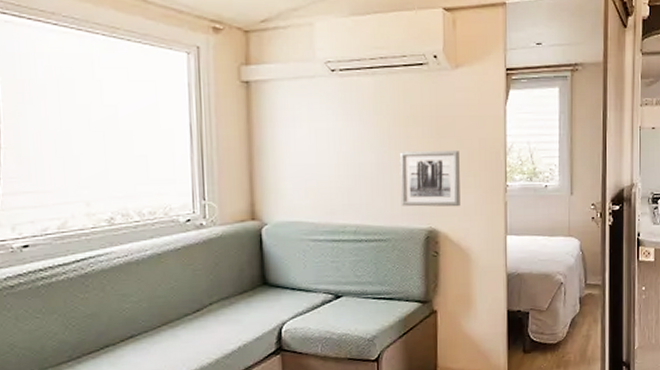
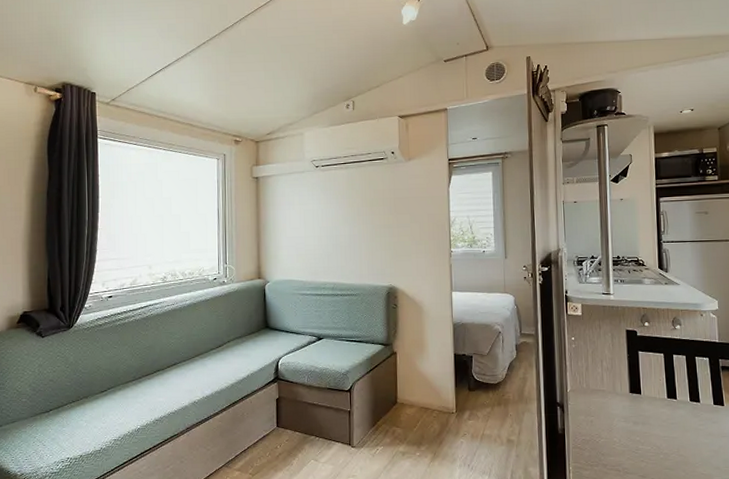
wall art: present [399,151,460,207] -> none [366,224,414,269]

